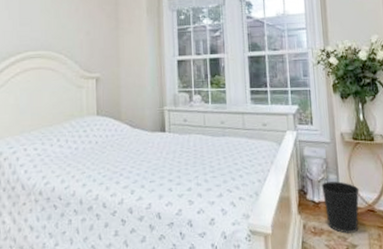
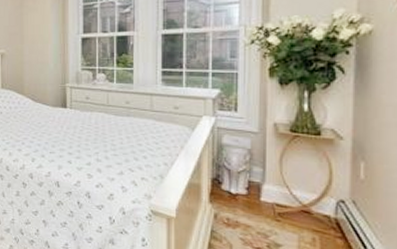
wastebasket: present [321,181,359,234] -> none [241,174,292,232]

